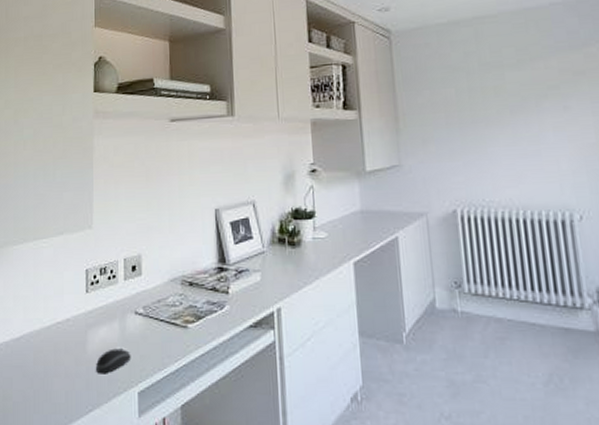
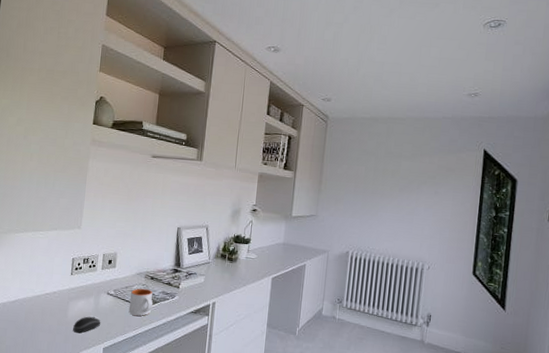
mug: none [165,300,197,340] -> present [128,288,153,316]

